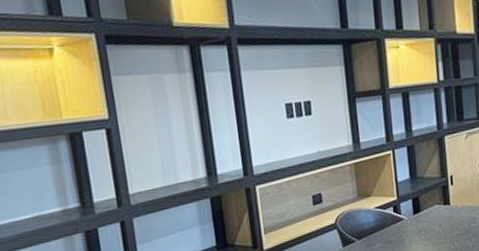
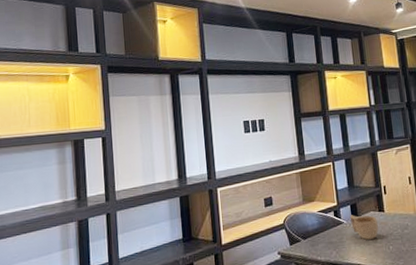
cup: none [410,209,443,237] -> present [349,215,379,240]

